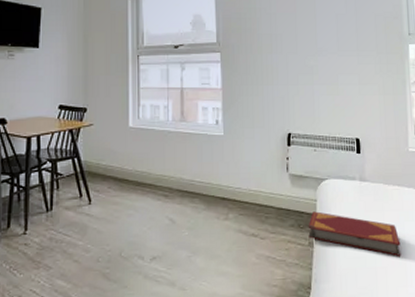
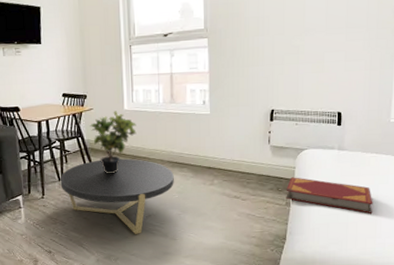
coffee table: none [48,185,184,283] -> present [60,158,174,234]
potted plant: none [88,128,142,203] -> present [90,111,137,173]

